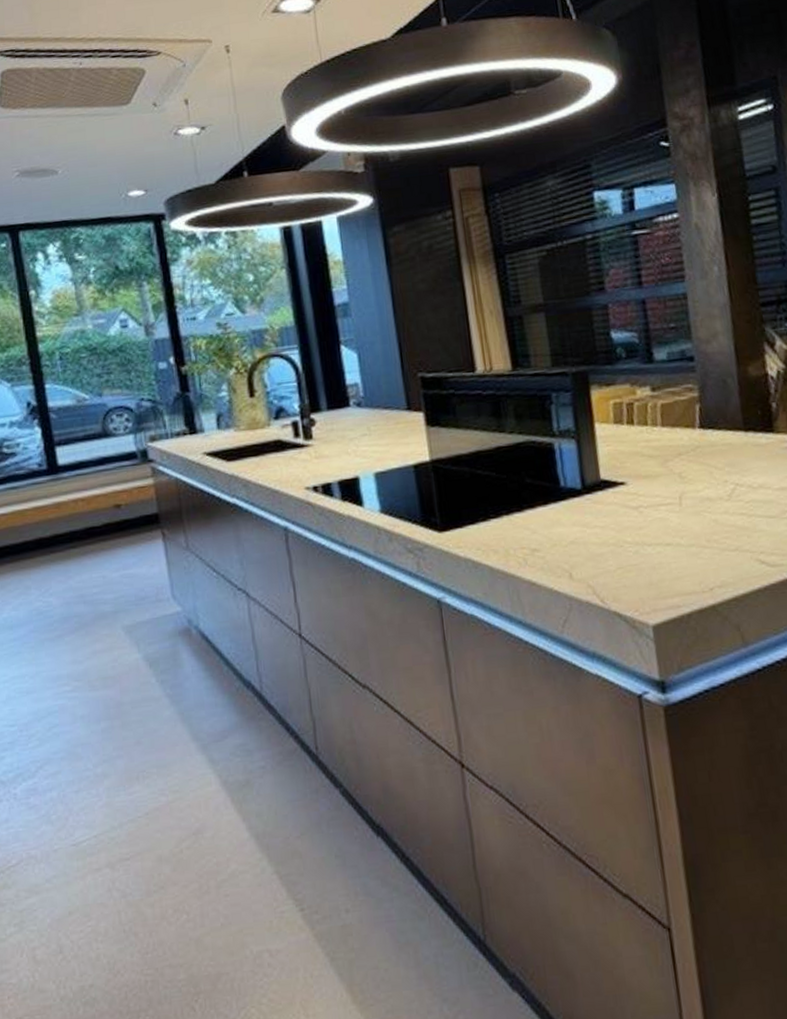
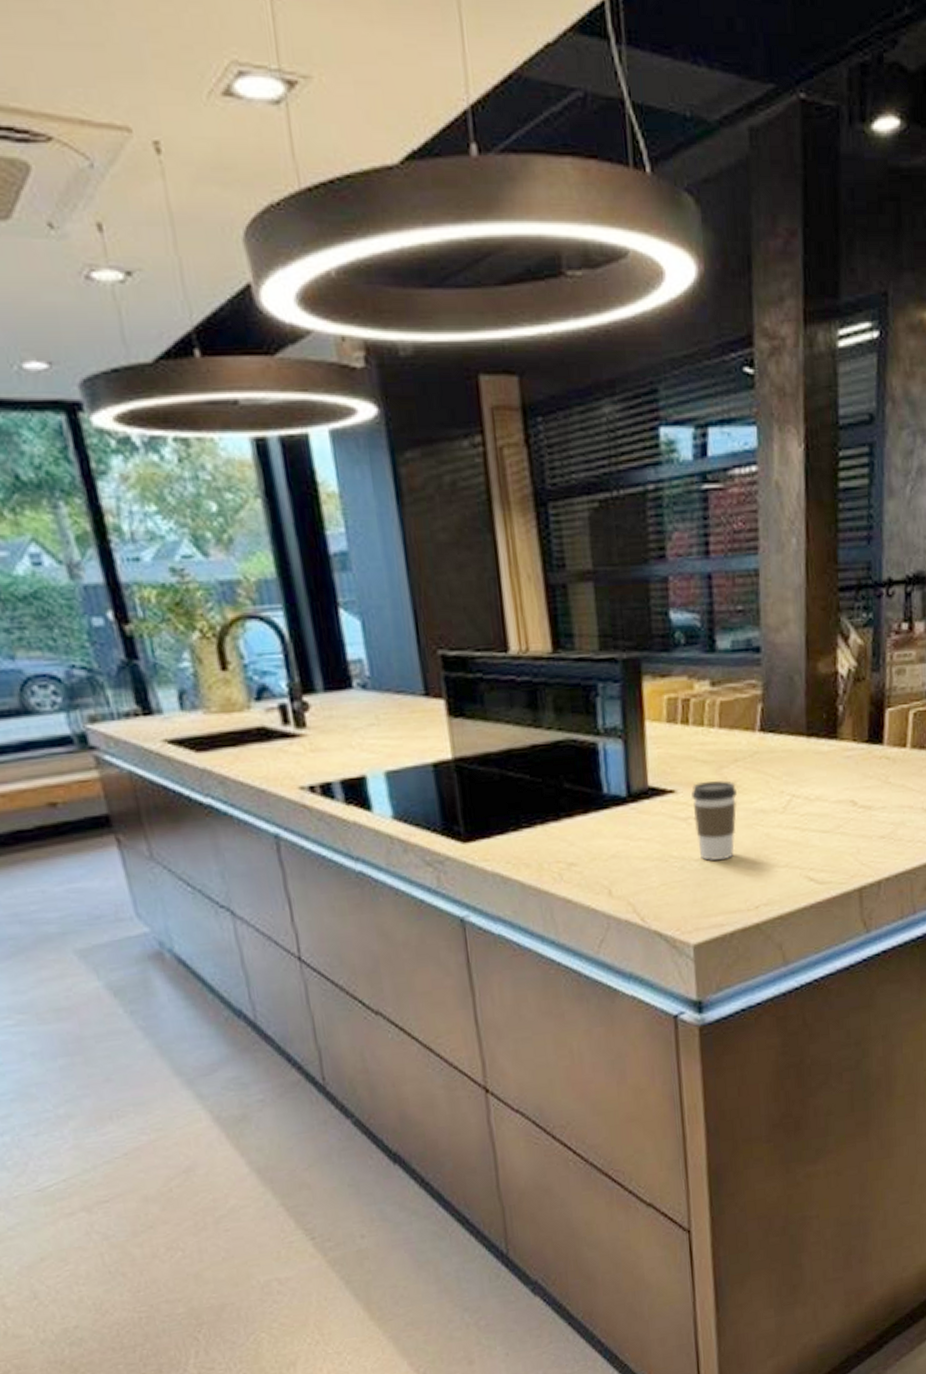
coffee cup: none [640,472,686,545] -> present [691,780,737,861]

